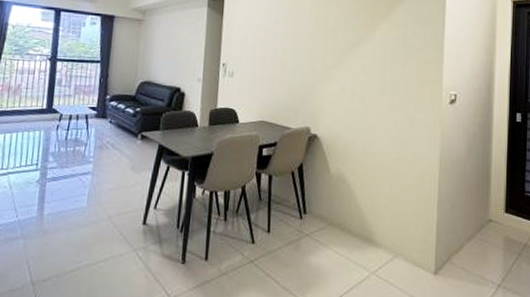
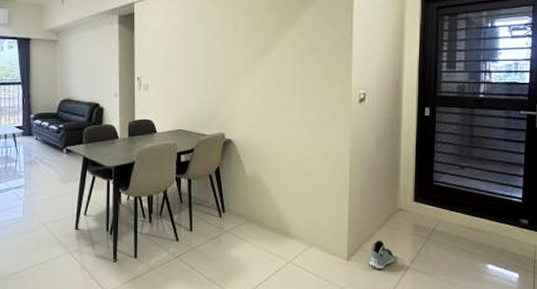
sneaker: none [457,253,484,287] -> present [369,240,394,269]

